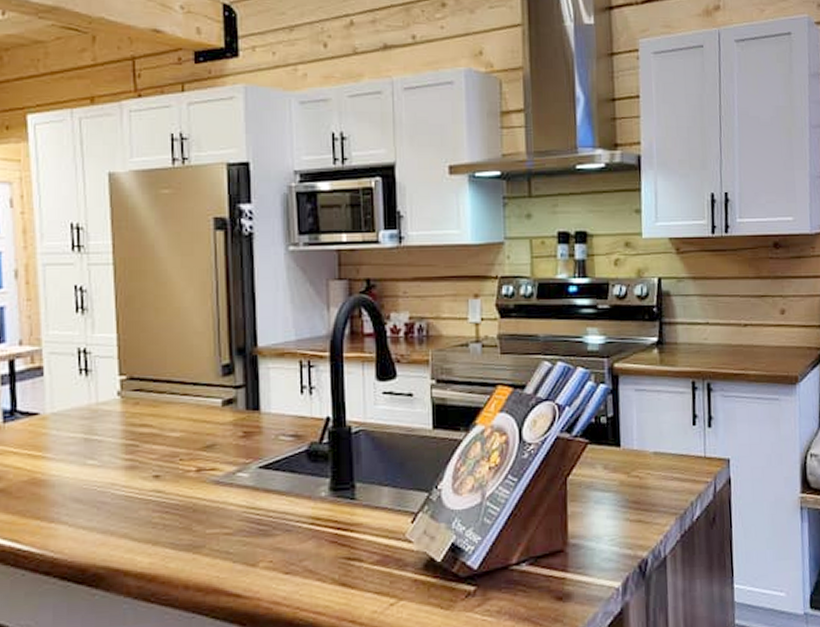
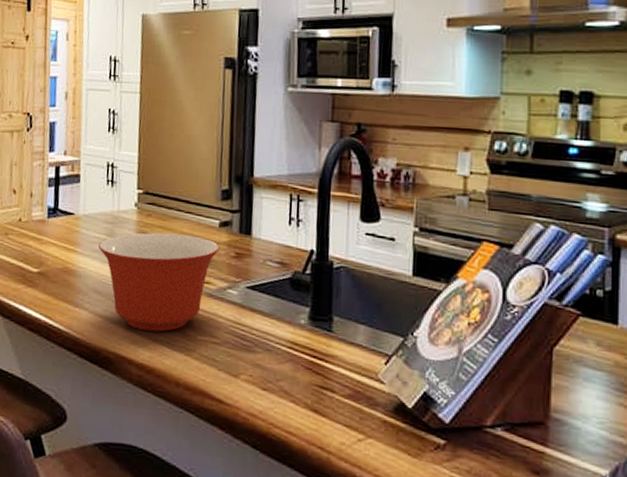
mixing bowl: none [75,419,225,535] -> present [99,232,220,332]

